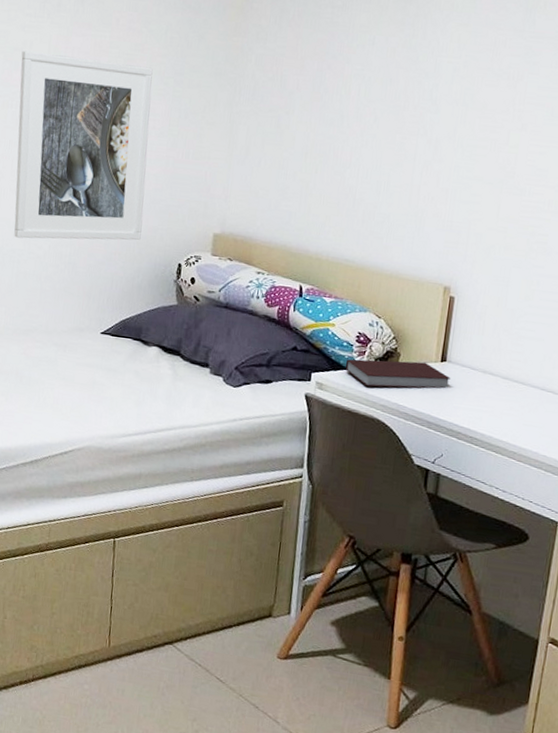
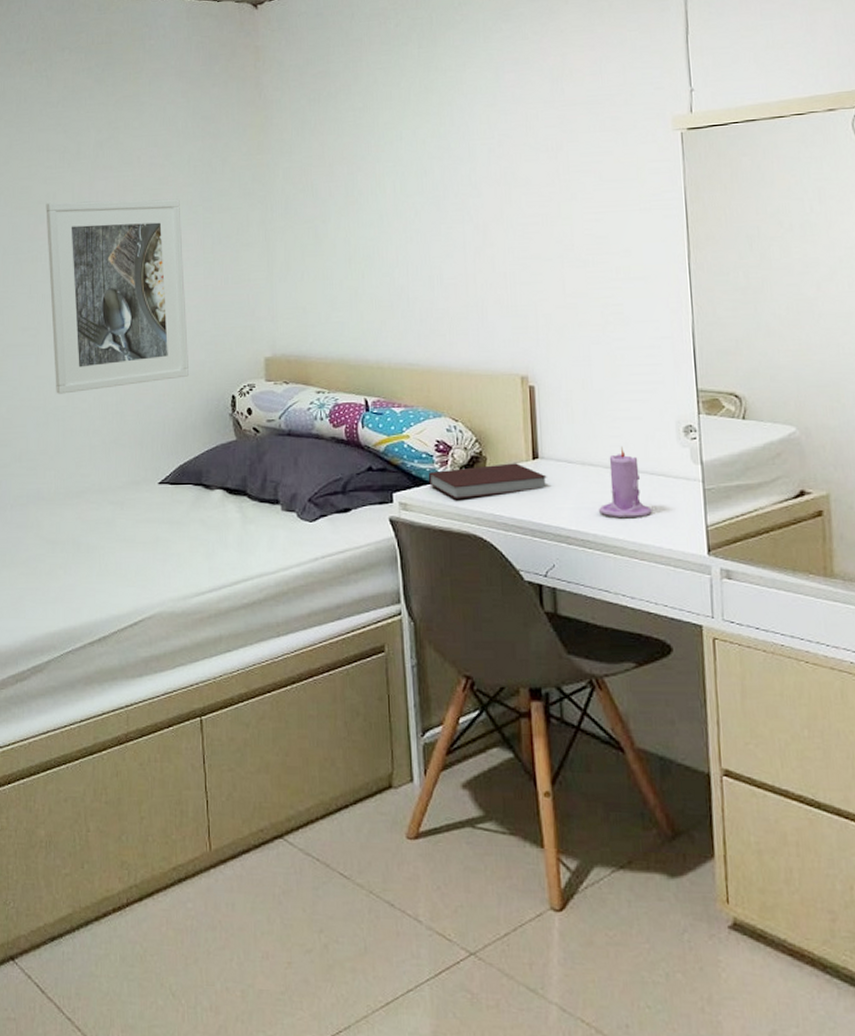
candle: none [490,362,536,425] -> present [599,447,652,517]

